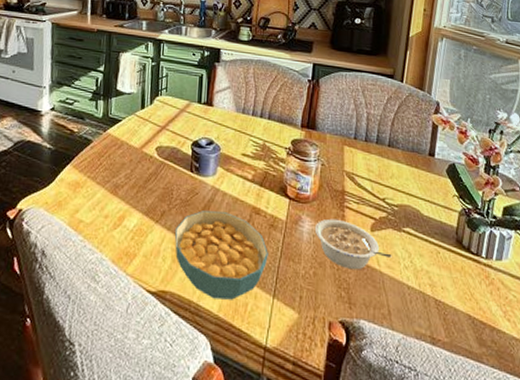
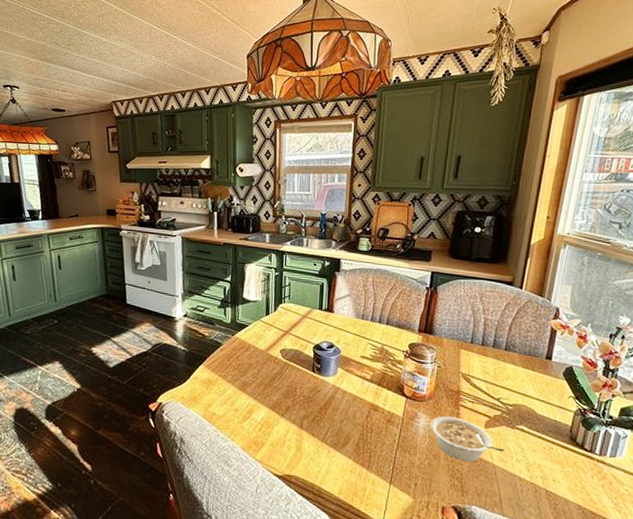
cereal bowl: present [174,211,268,300] -> none [298,406,386,485]

